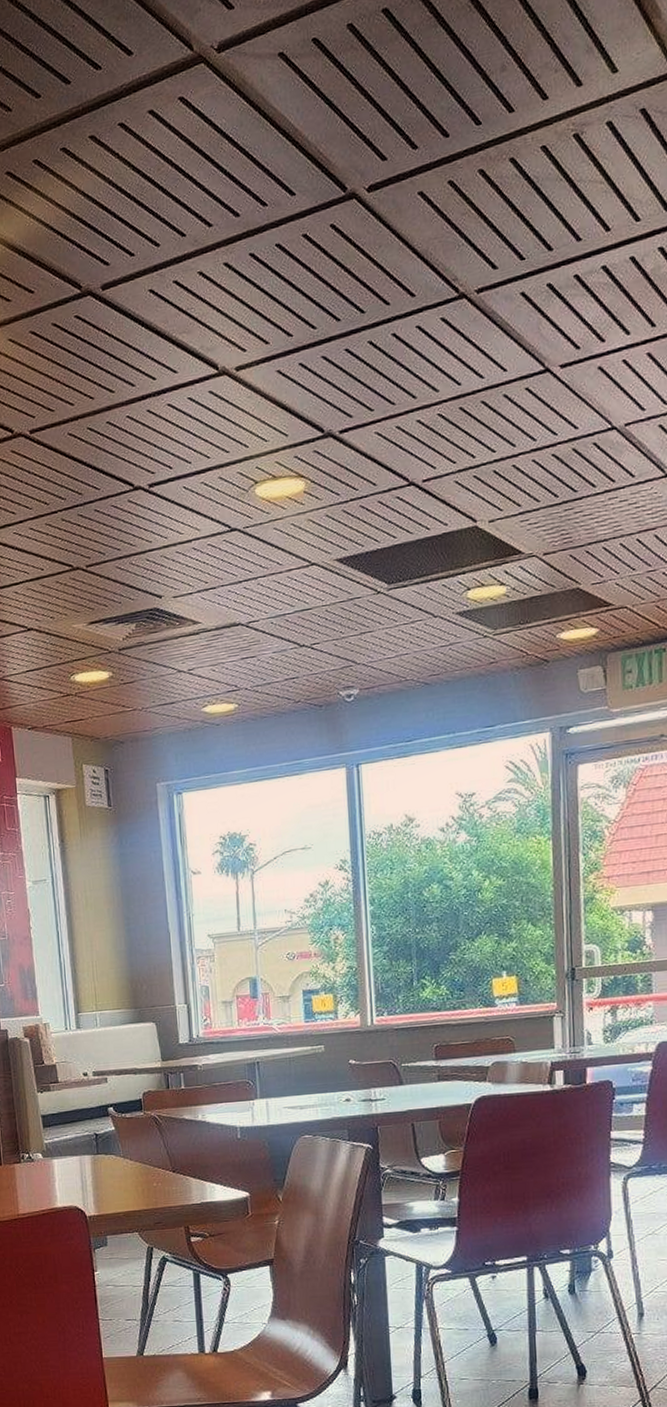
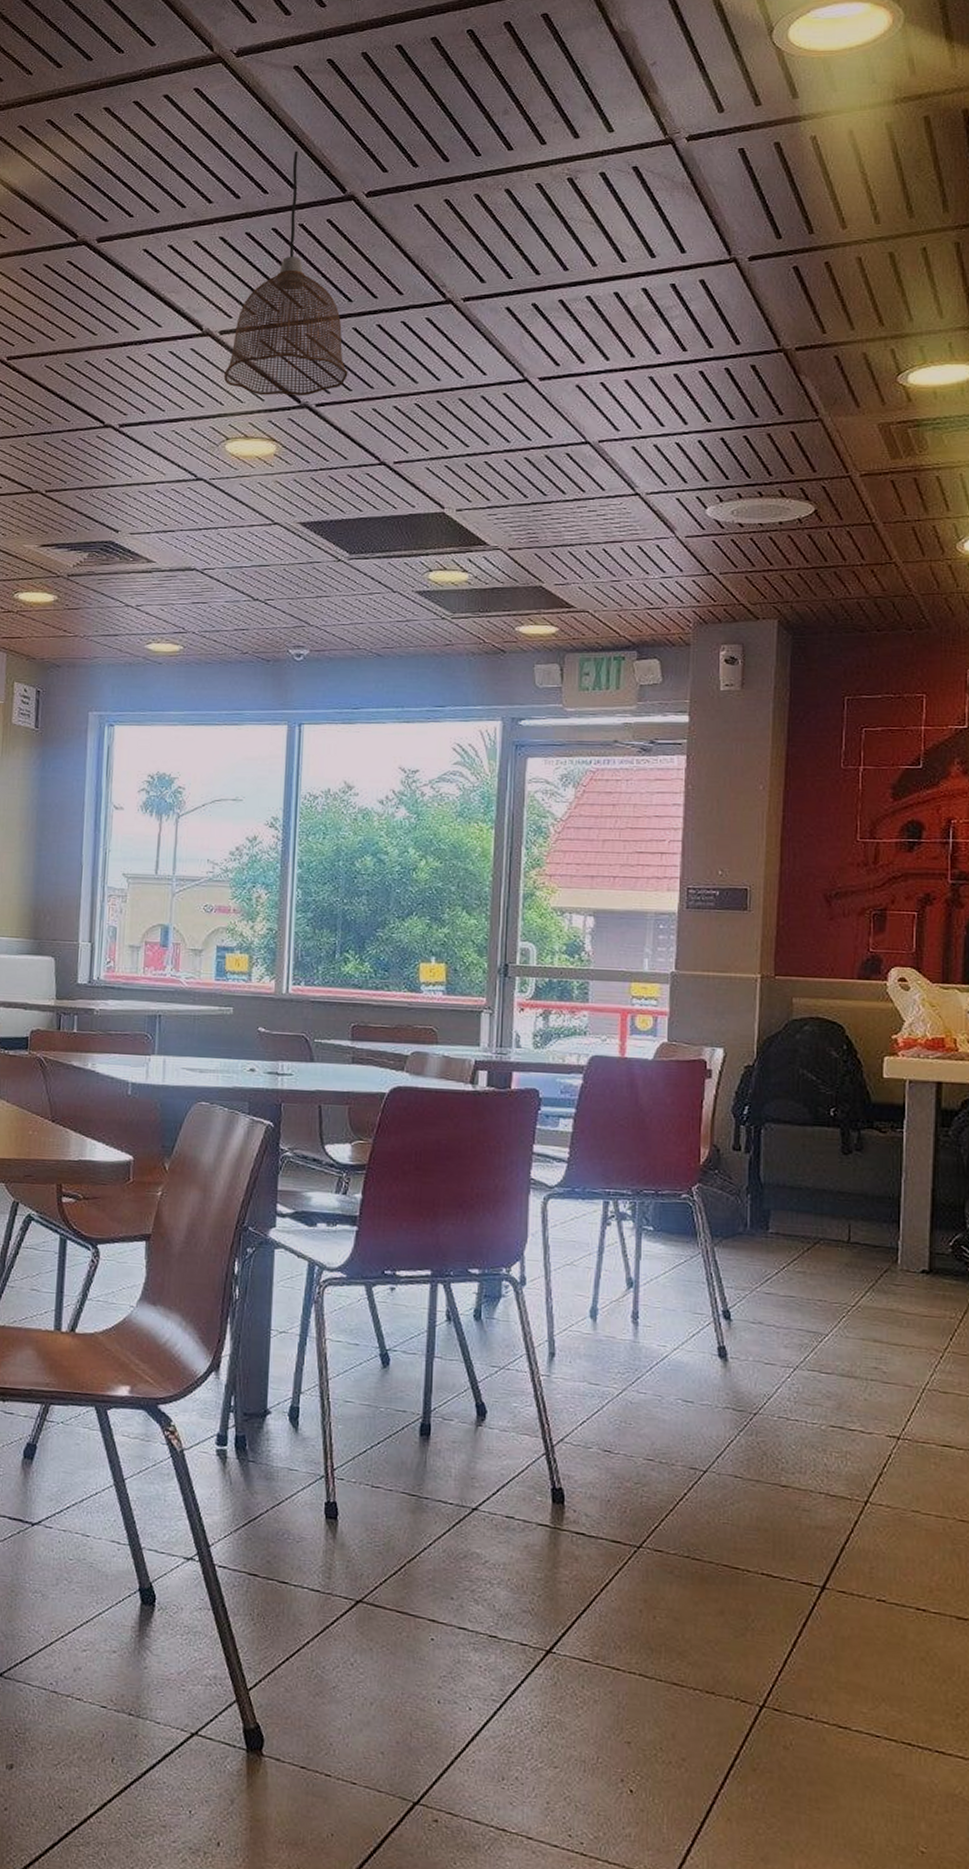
pendant lamp: none [245,151,368,431] -> present [224,151,348,396]

